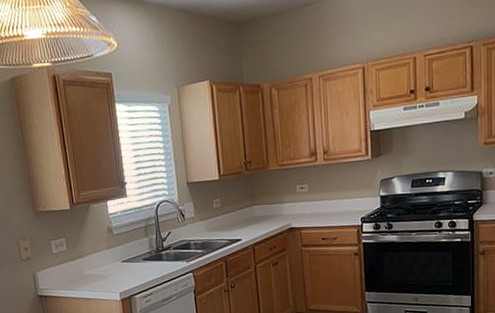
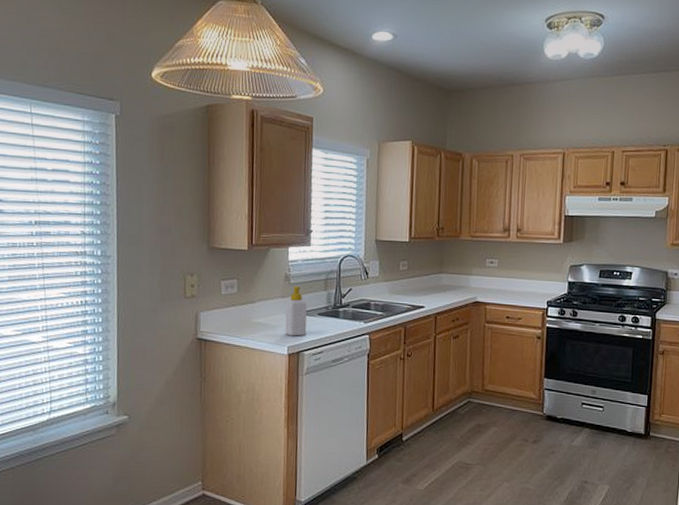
soap bottle: none [111,236,135,283] -> present [285,285,308,336]

